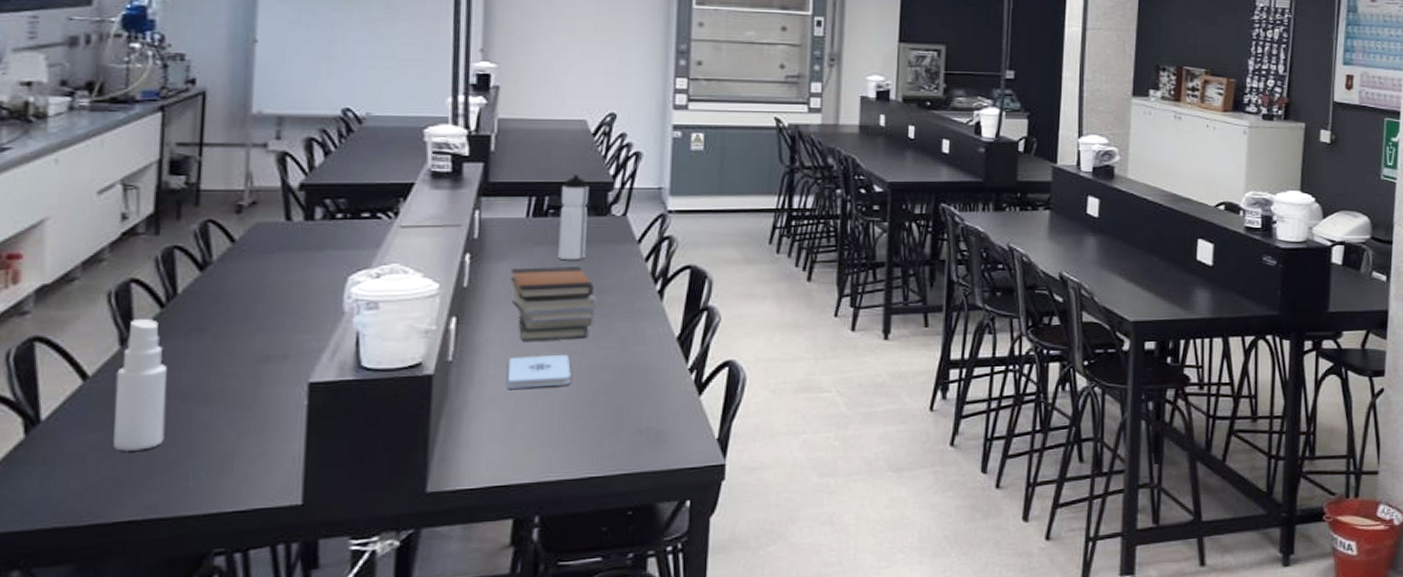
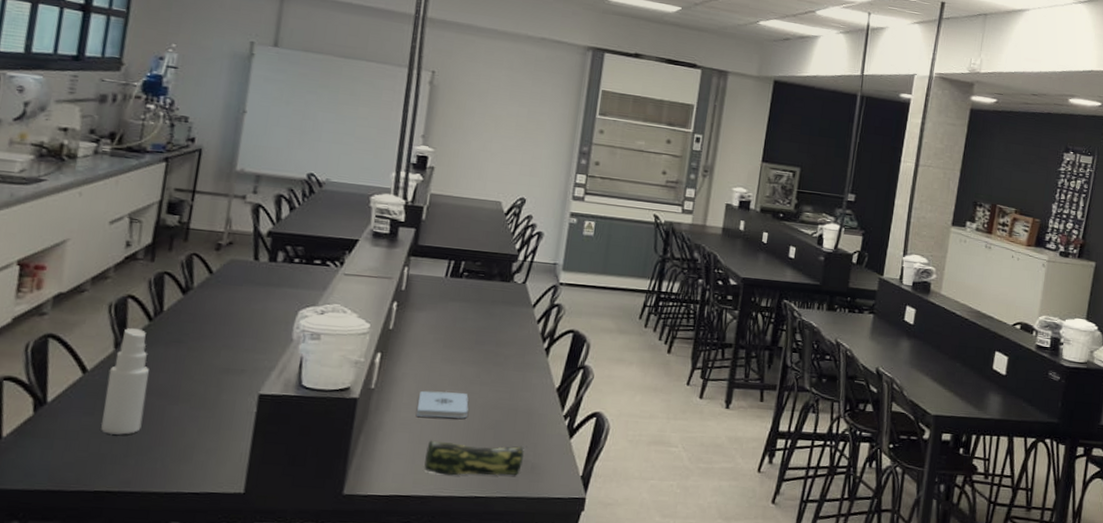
book stack: present [509,267,597,341] -> none [425,318,495,381]
pencil case: none [523,410,649,456] -> present [424,440,528,476]
water bottle: present [558,174,590,261] -> none [467,245,499,317]

